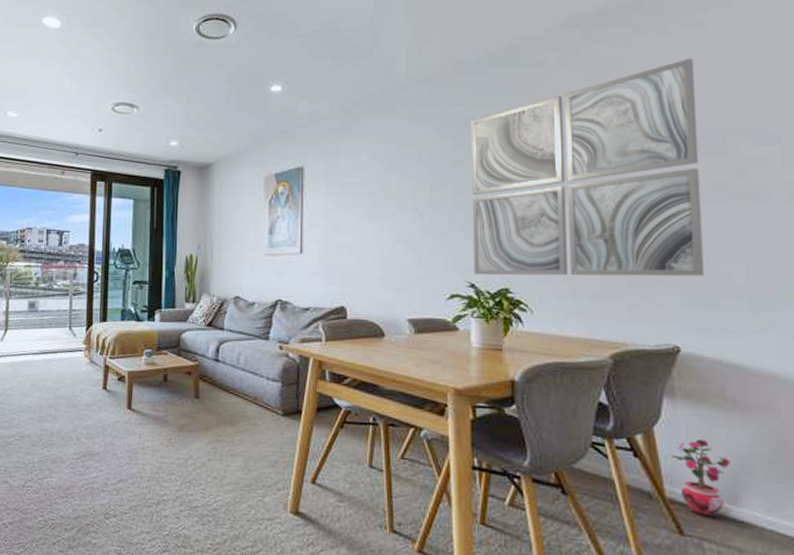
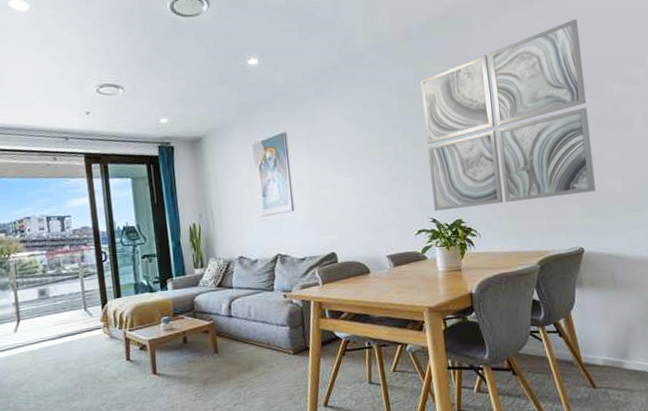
potted plant: present [670,439,731,518] -> none [583,315,622,372]

